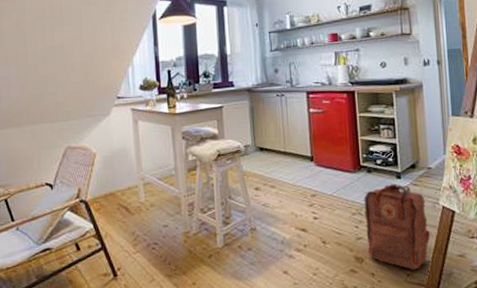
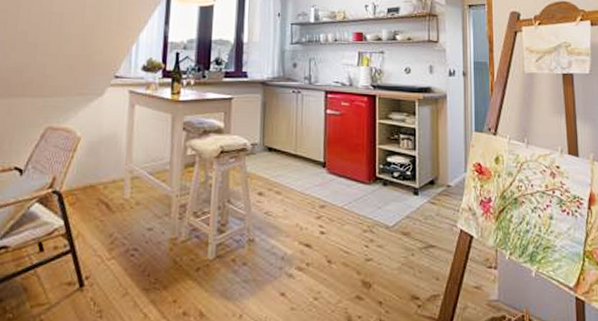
backpack: present [364,184,430,270] -> none [376,200,445,300]

